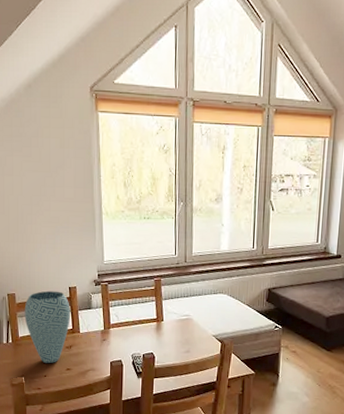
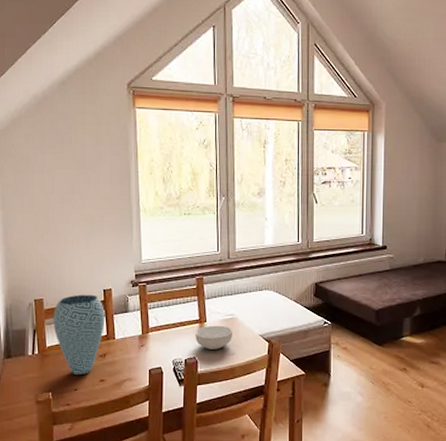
cereal bowl: none [153,324,187,347] -> present [195,325,232,350]

